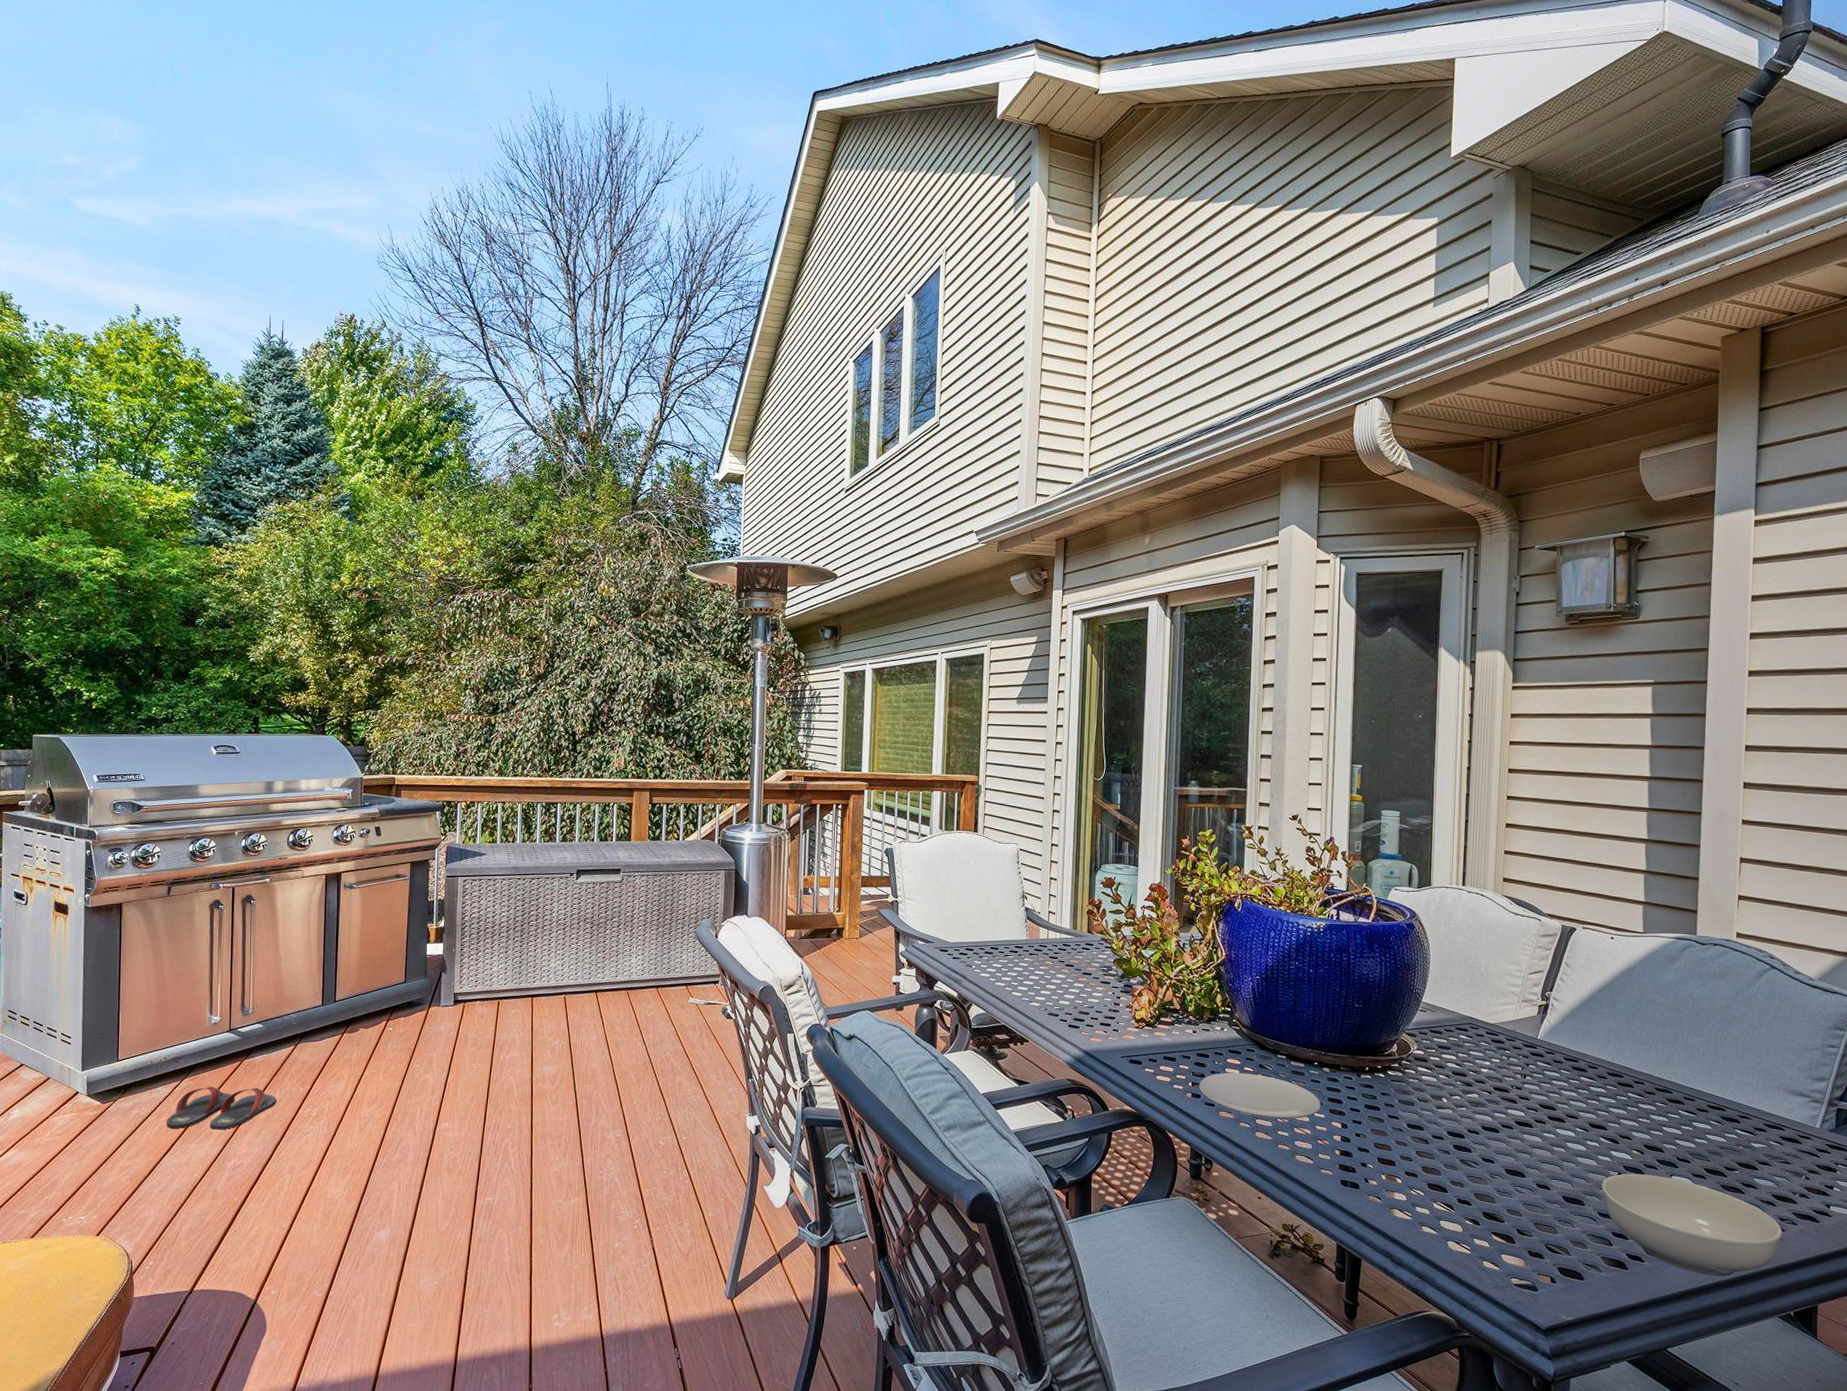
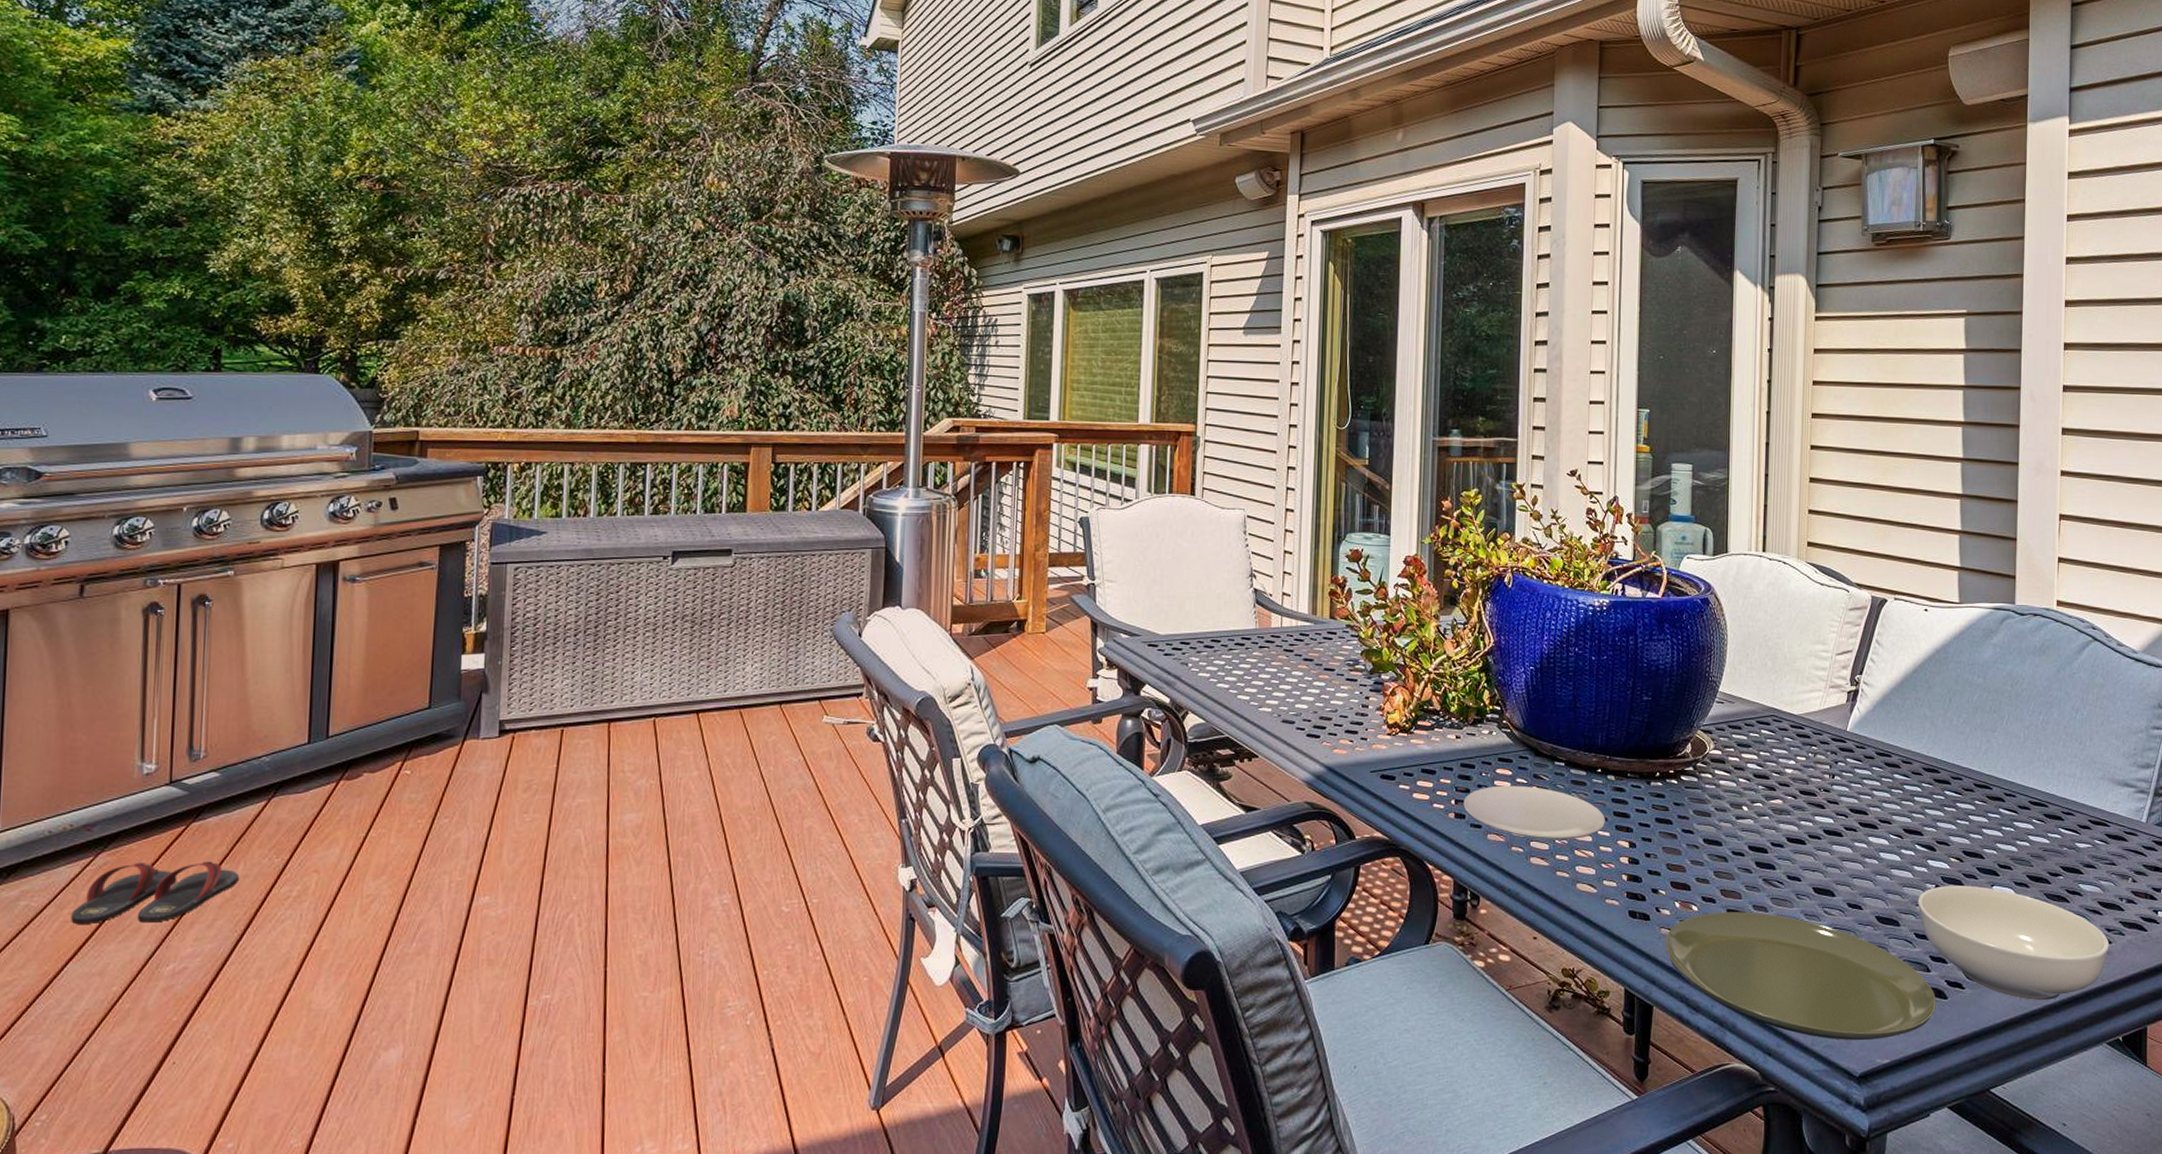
plate: none [1372,1185,1617,1300] -> present [1665,912,1936,1040]

